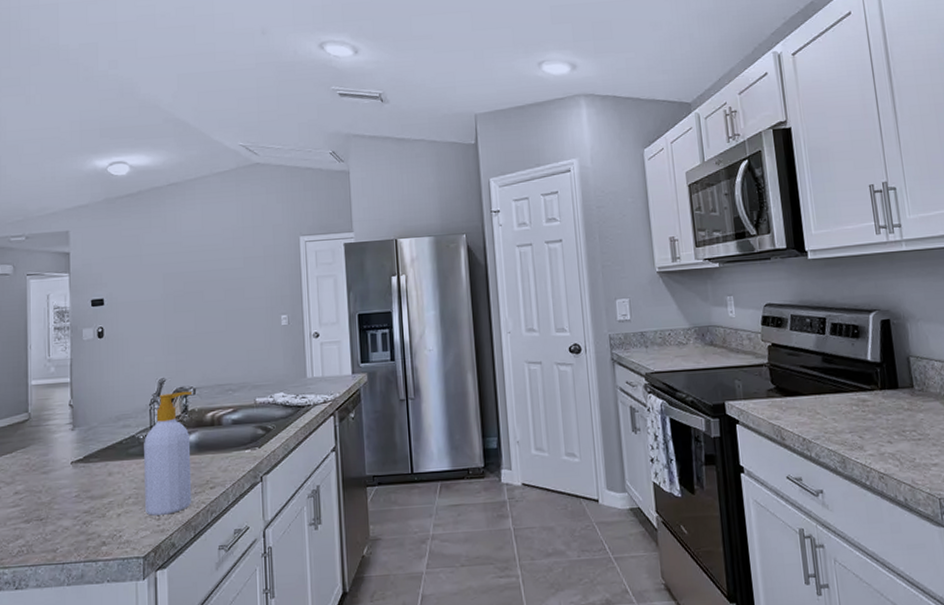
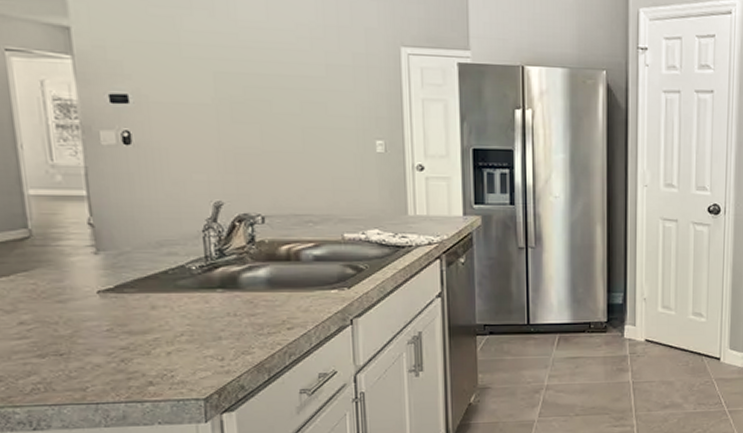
soap bottle: present [144,391,193,516] -> none [197,218,265,355]

